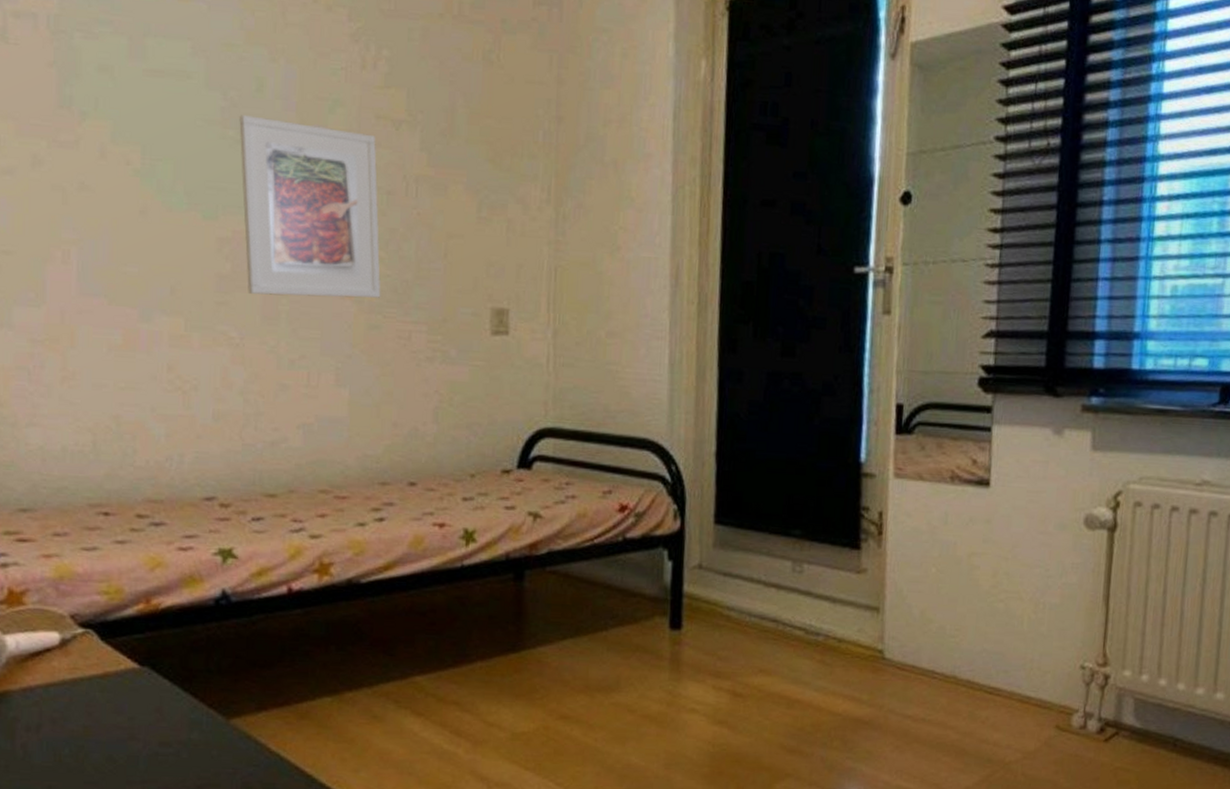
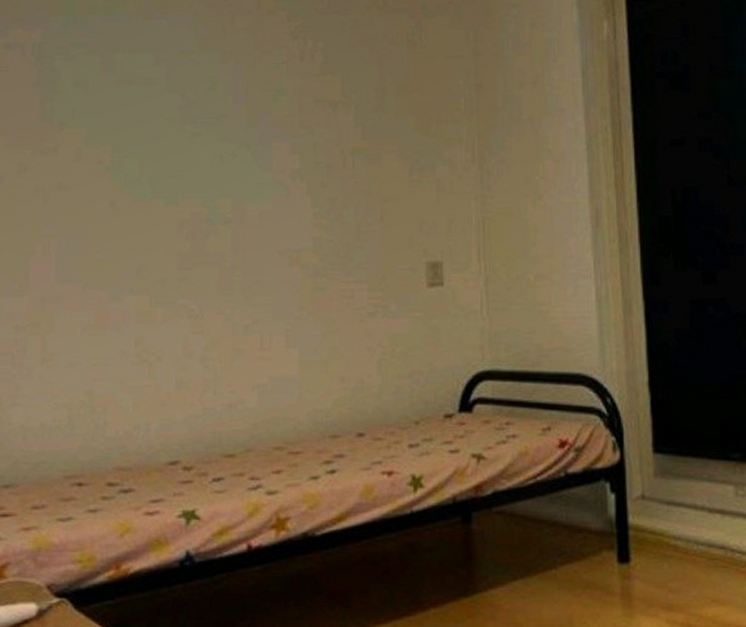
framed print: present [239,115,381,298] -> none [195,111,325,268]

